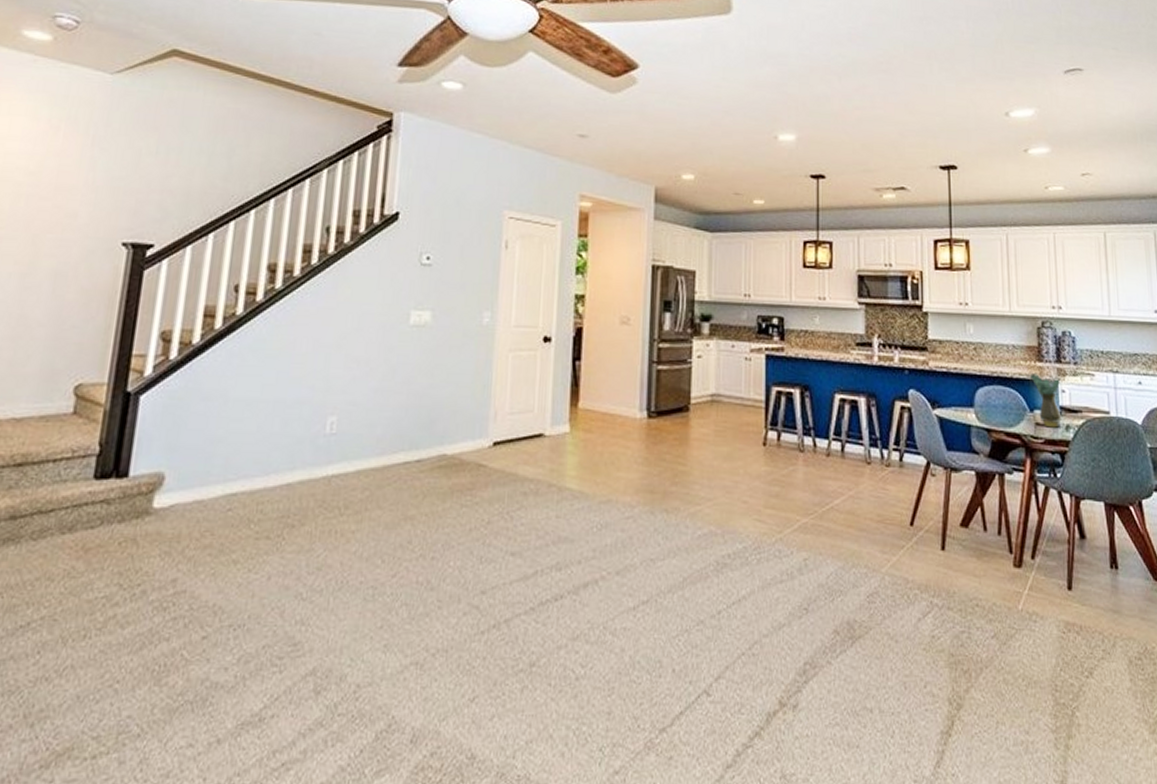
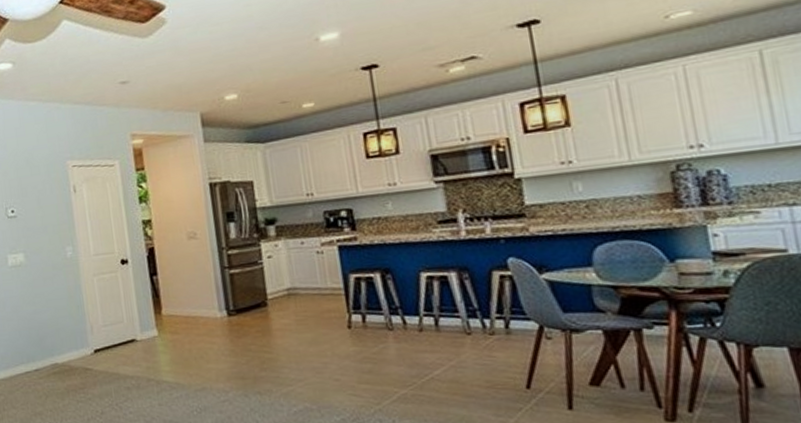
vase: present [1029,371,1062,428] -> none [664,219,716,276]

